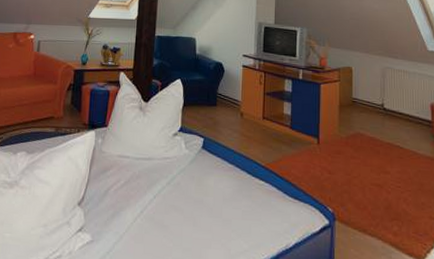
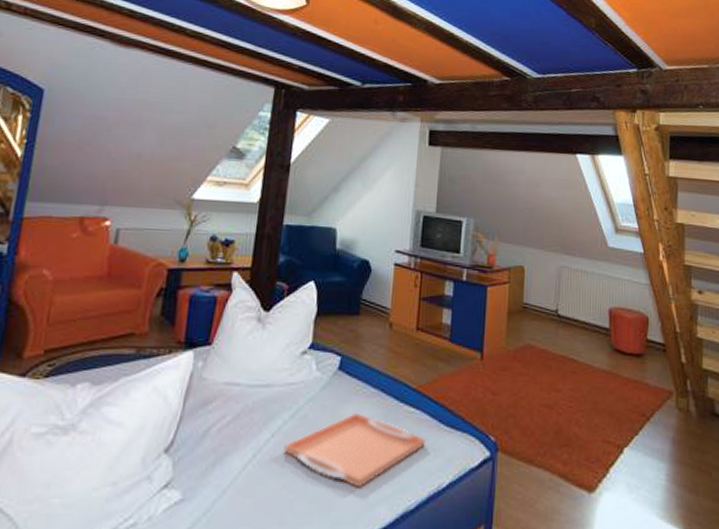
serving tray: none [163,182,275,242] -> present [284,412,427,488]

